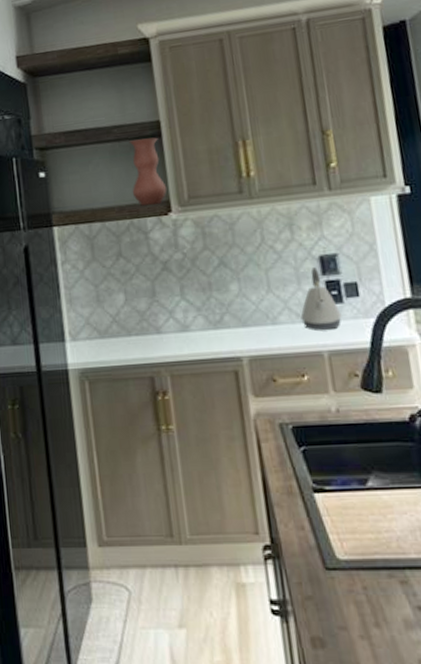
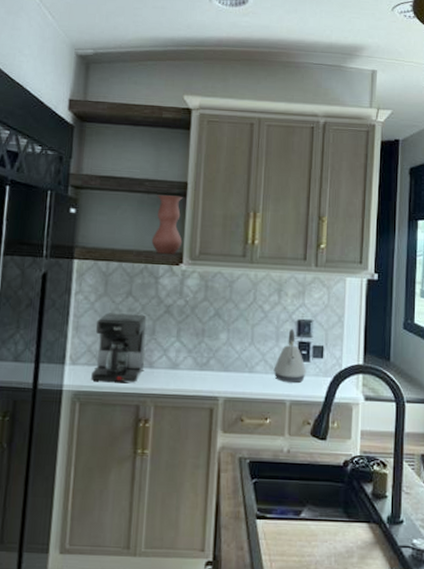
coffee maker: none [89,275,152,356] -> present [91,313,147,383]

